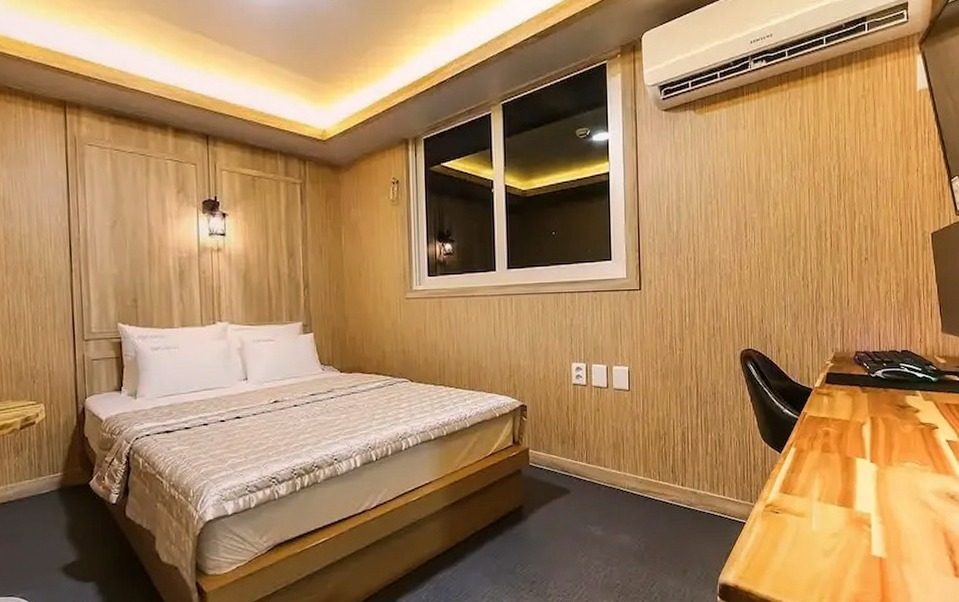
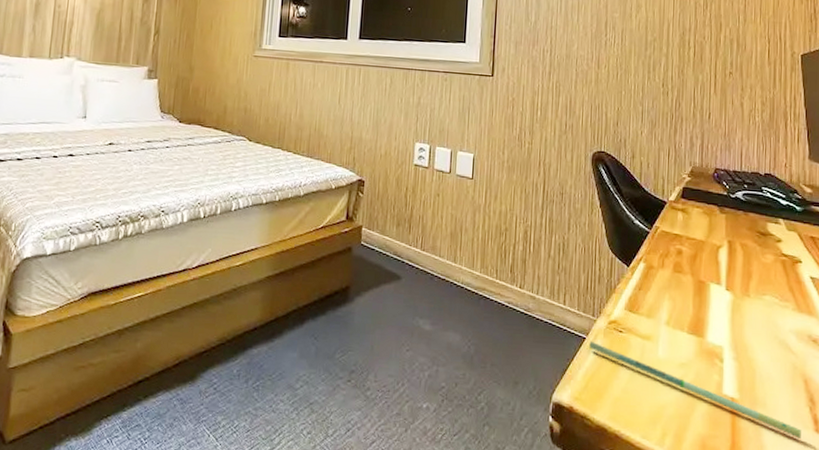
pen: none [749,524,943,585] -> present [589,340,801,439]

